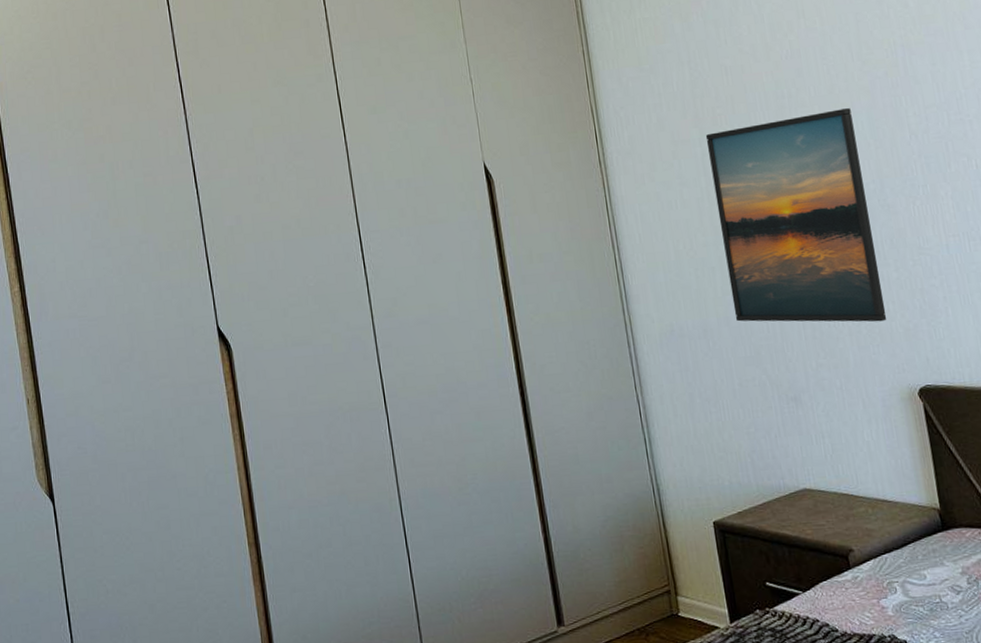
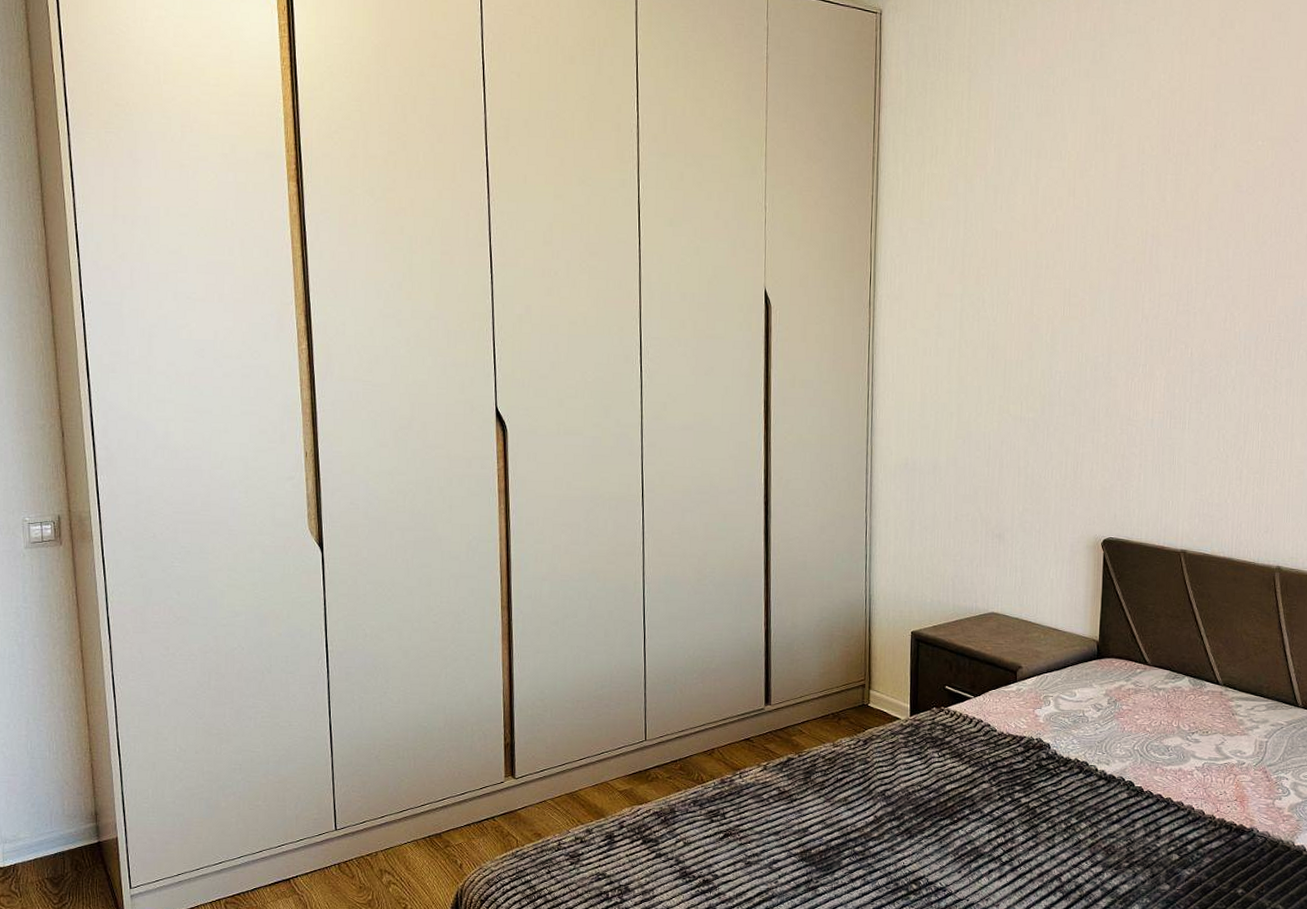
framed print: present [705,108,887,322] -> none [962,285,1097,479]

